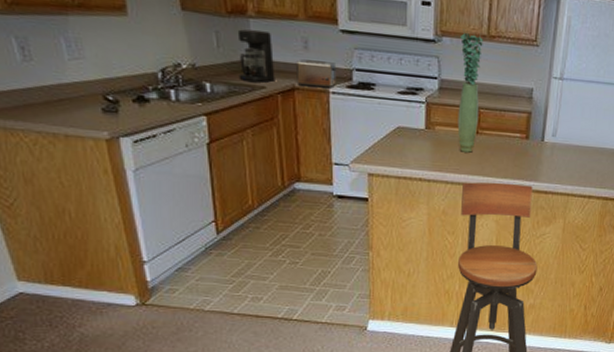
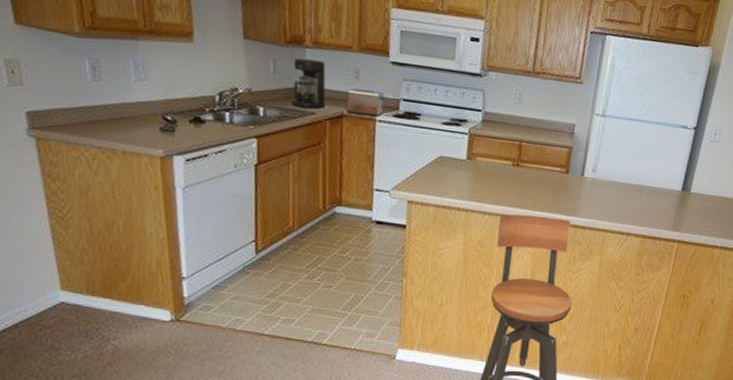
vase: present [457,29,484,153] -> none [498,64,529,185]

